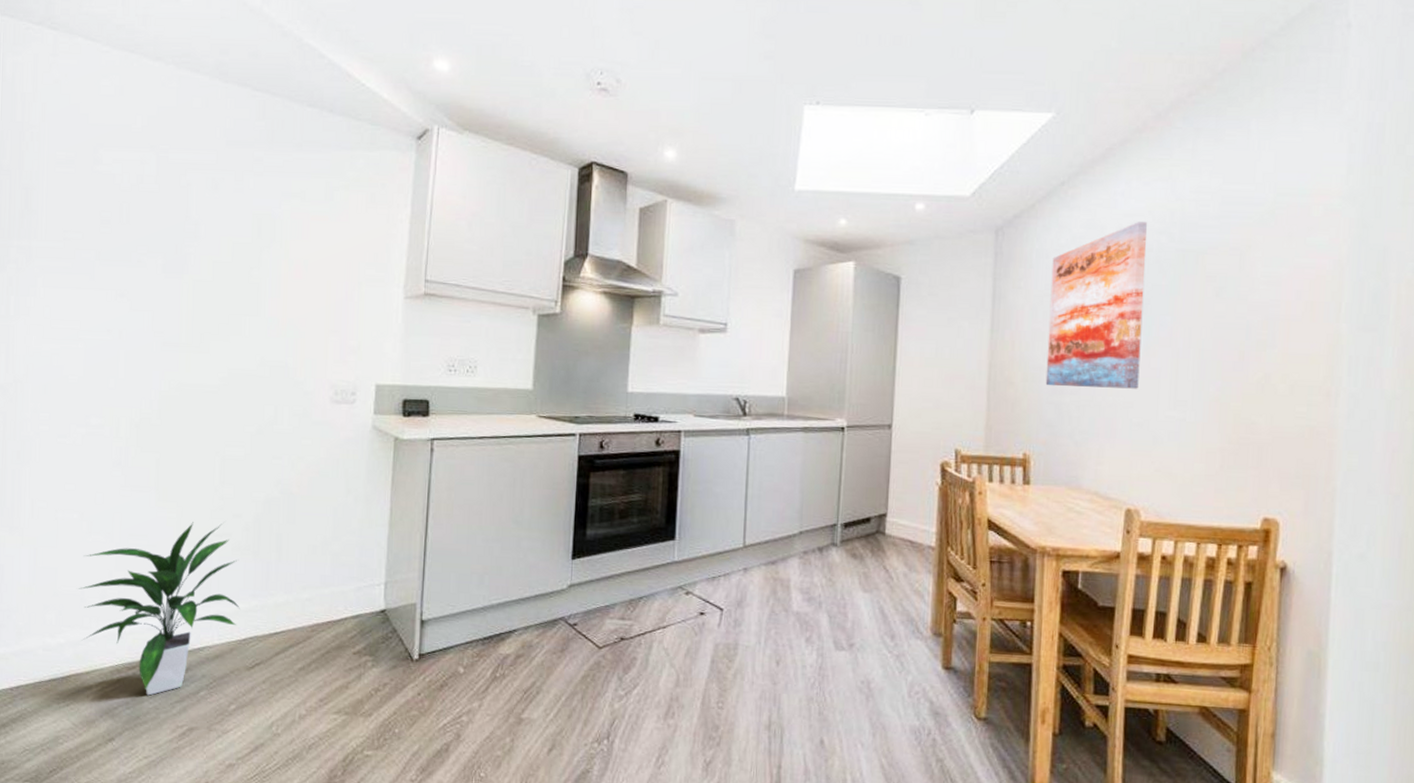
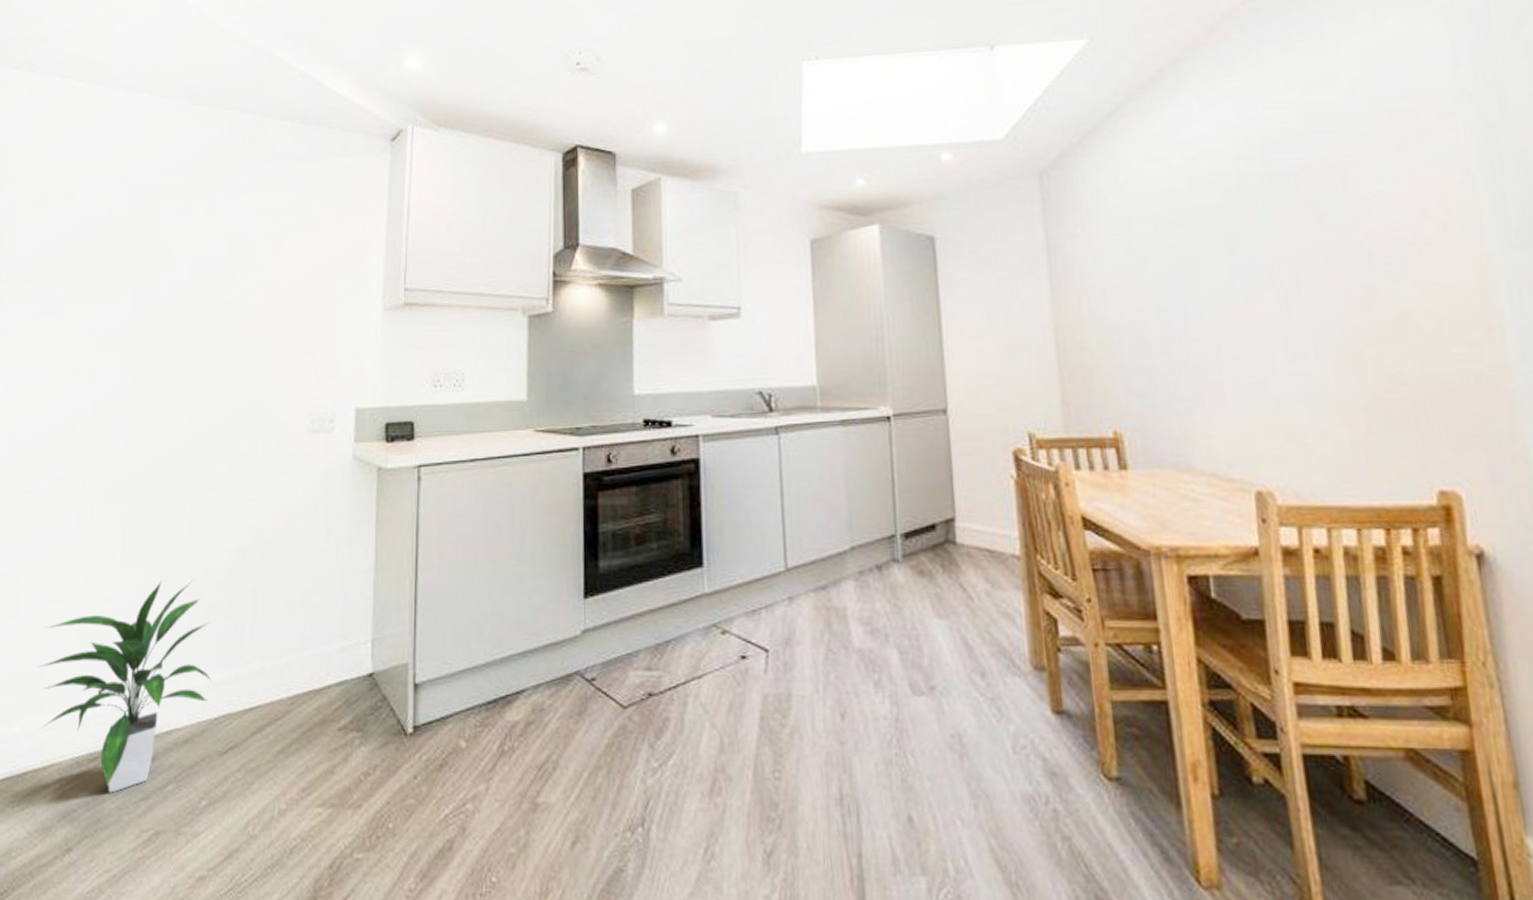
wall art: present [1045,222,1147,389] -> none [1111,147,1244,348]

